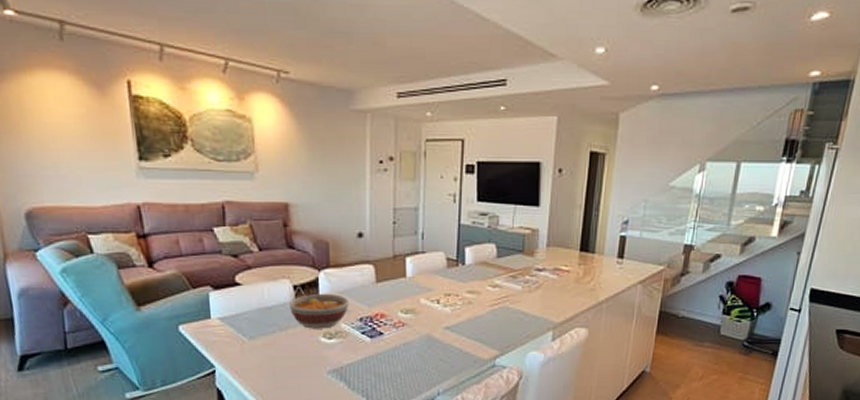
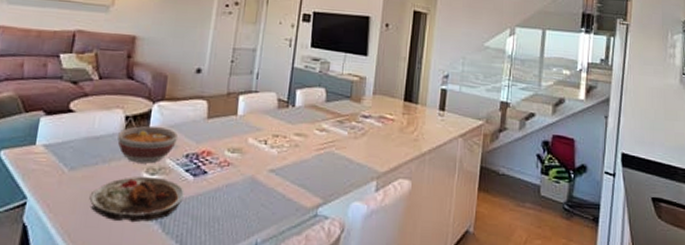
plate: none [273,342,364,382] -> present [89,177,184,223]

